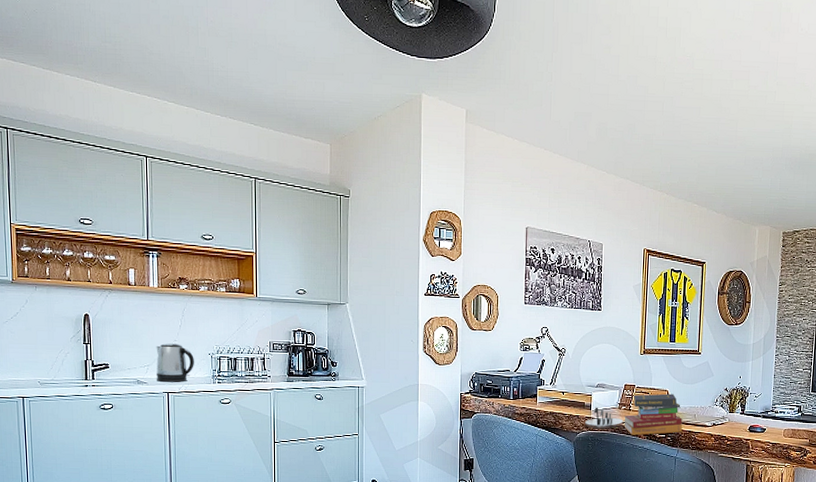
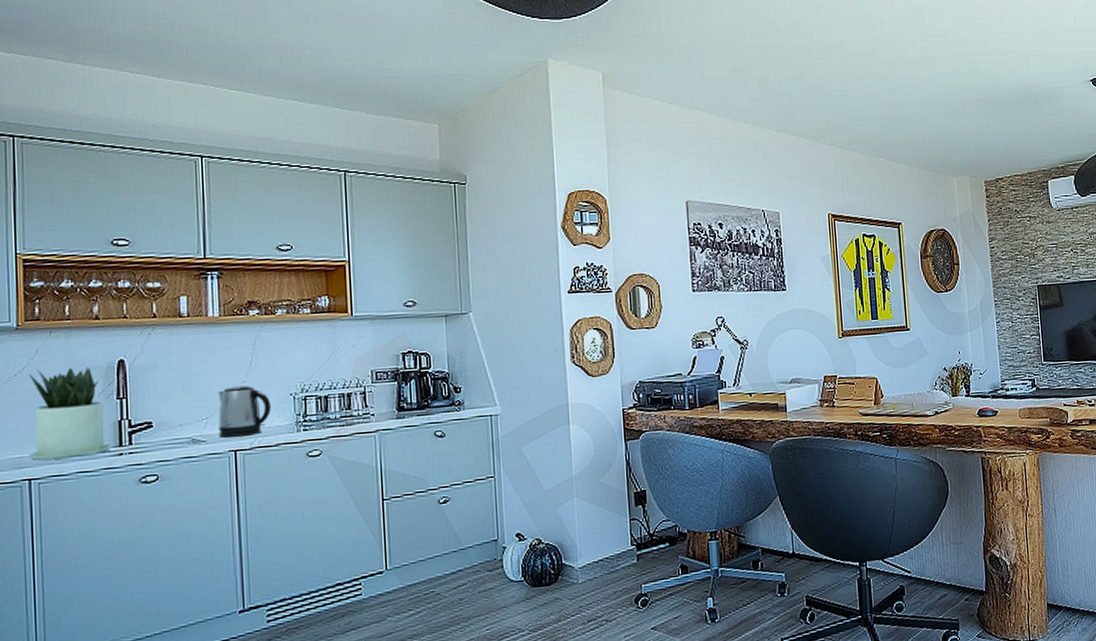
planter: none [22,316,80,385] -> present [29,367,112,461]
desk organizer: present [585,407,624,429] -> none [781,407,829,435]
books: present [624,393,682,436] -> none [828,381,899,438]

